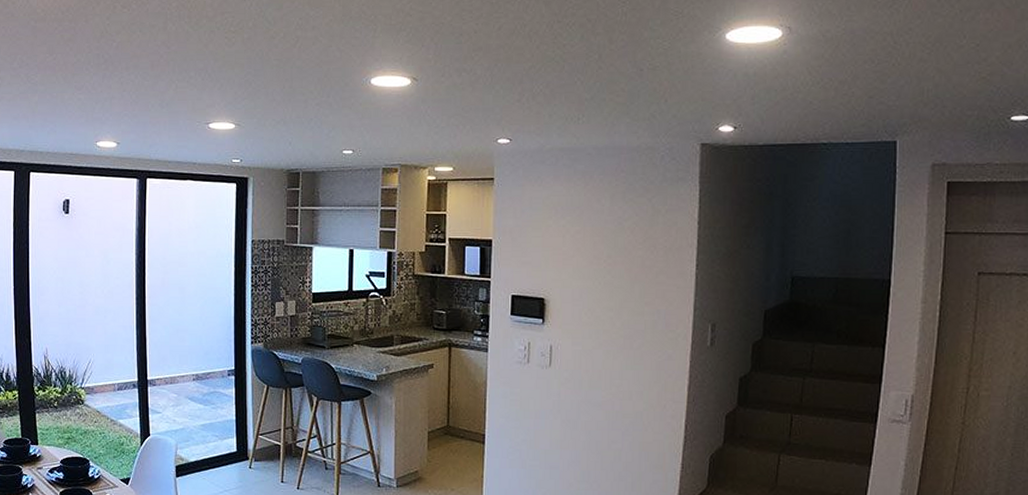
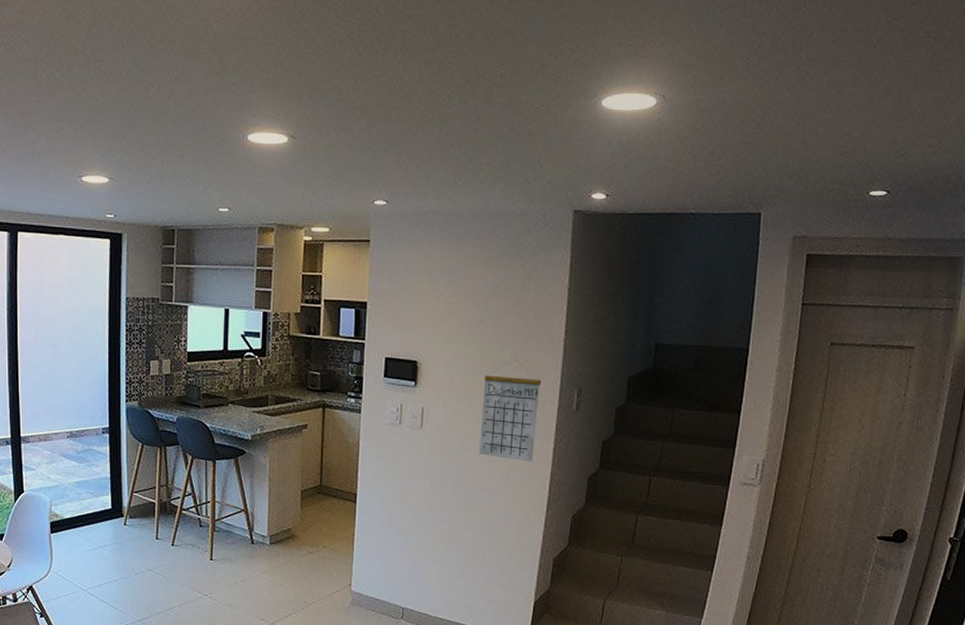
calendar: none [611,295,673,400] -> present [479,360,542,462]

